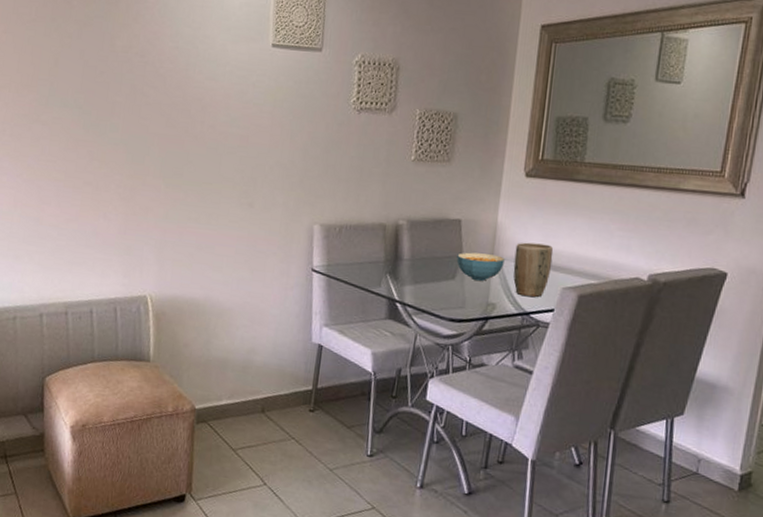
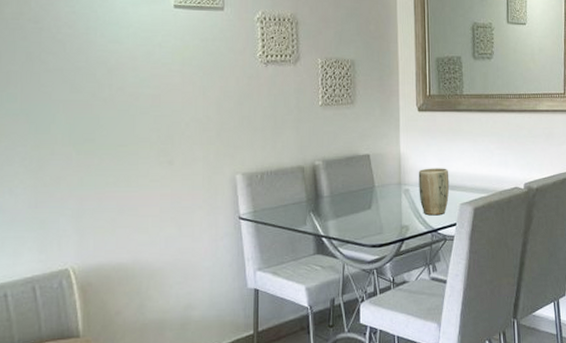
cereal bowl: present [456,252,506,281] -> none [370,182,412,207]

